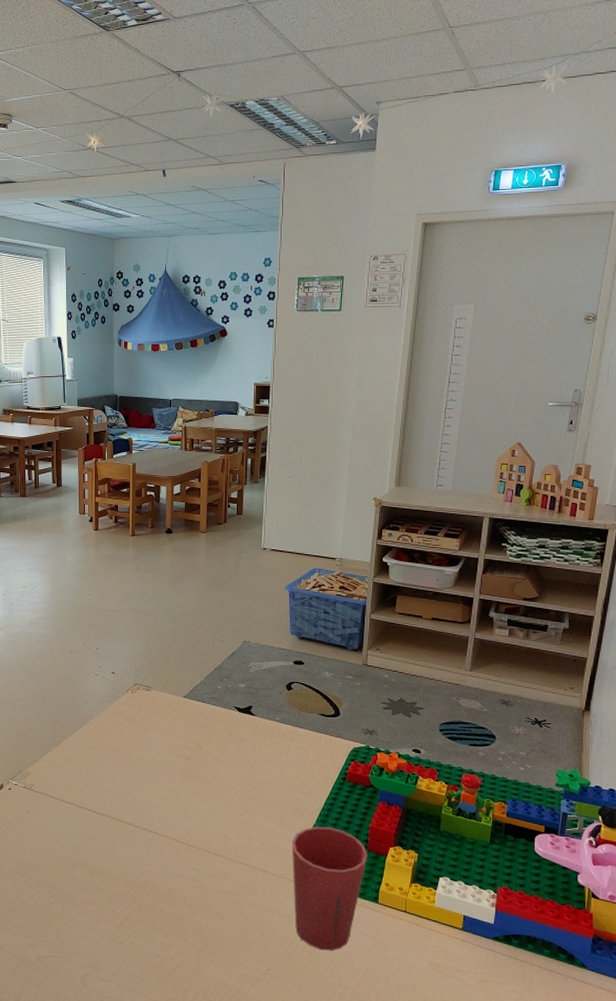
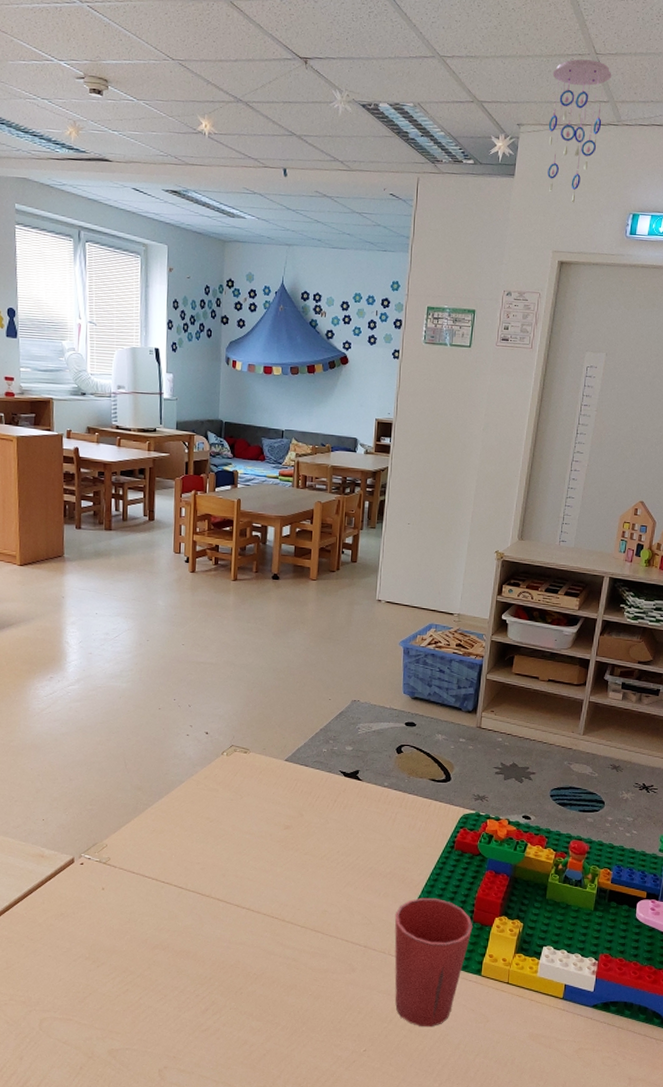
ceiling mobile: none [406,33,467,168] -> present [547,59,612,203]

